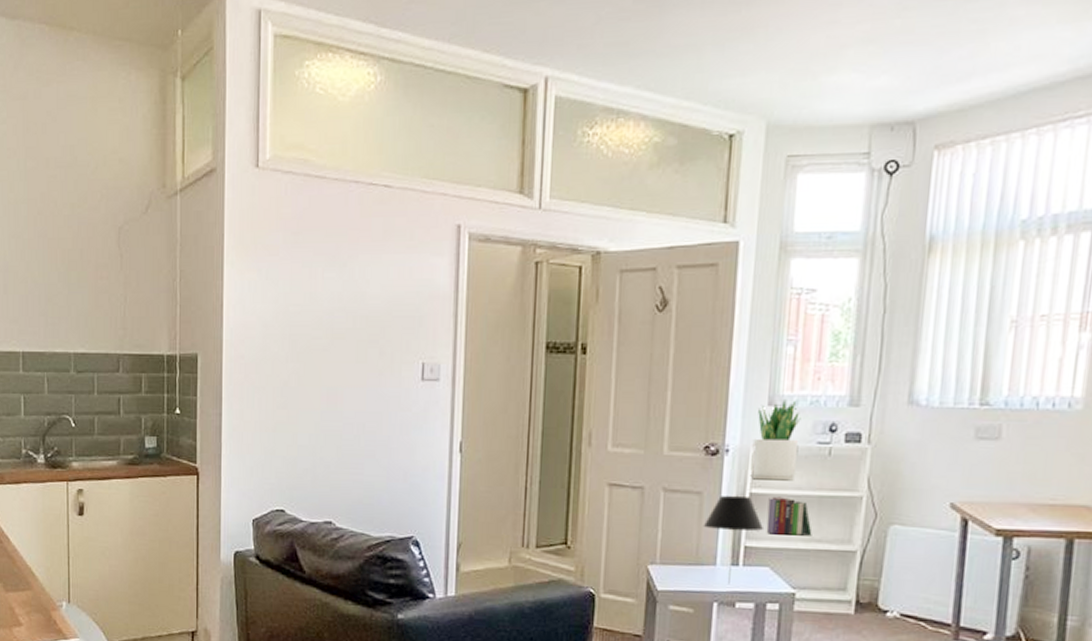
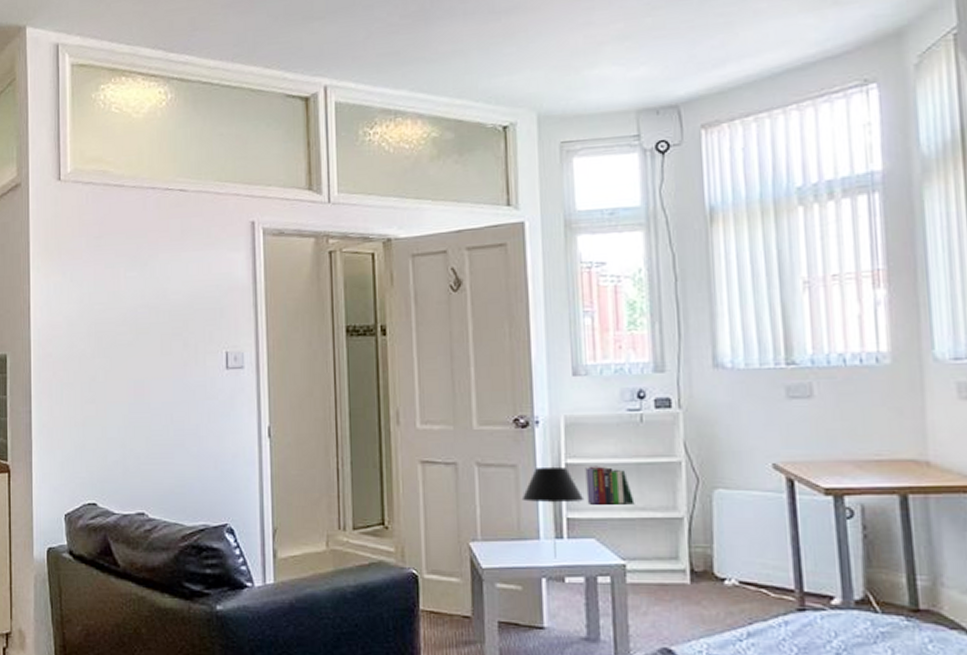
planter: present [751,400,801,481] -> none [562,369,610,450]

